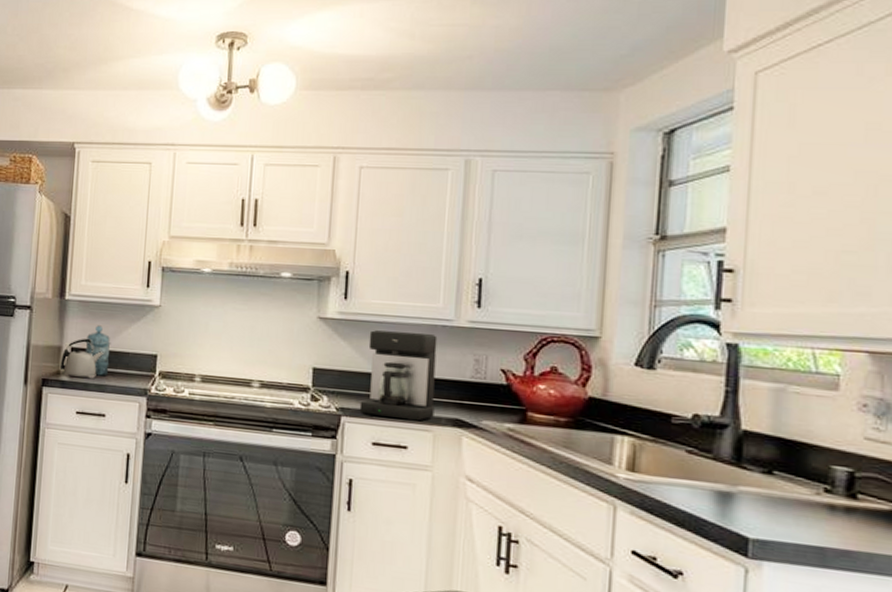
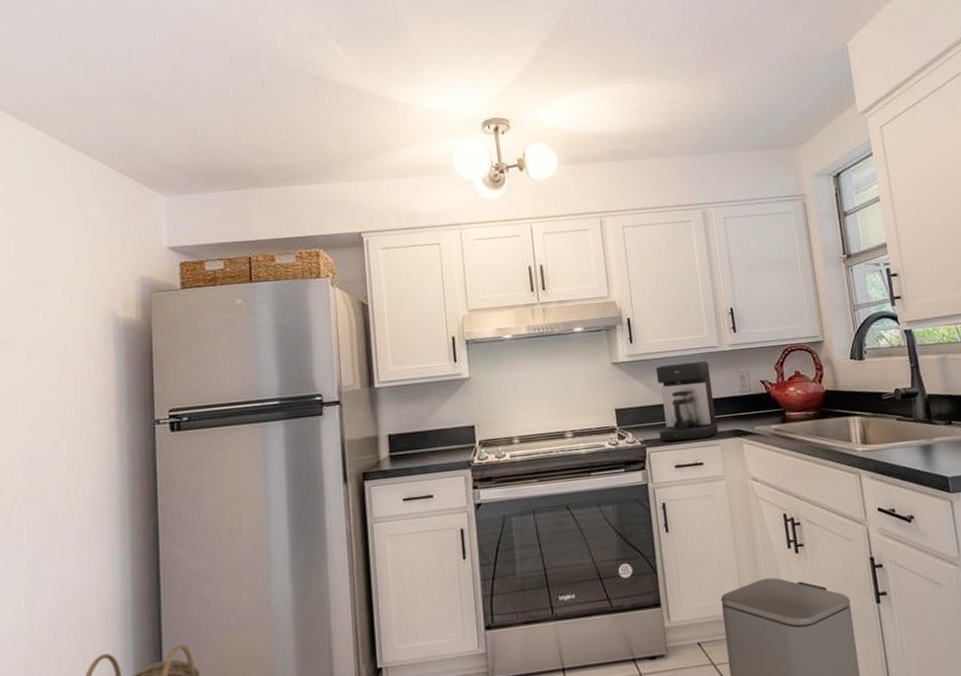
kettle: present [59,338,104,379] -> none [379,422,422,466]
canister: present [85,325,111,377] -> none [402,407,429,458]

